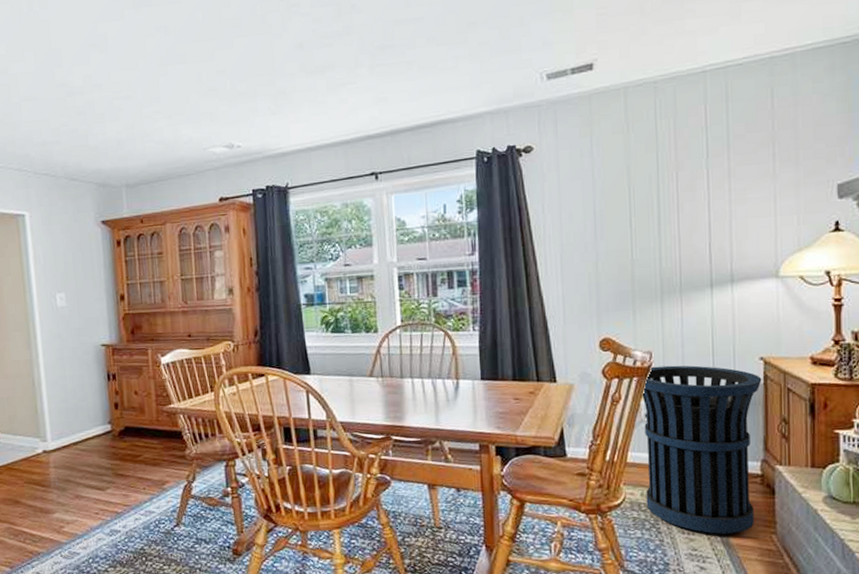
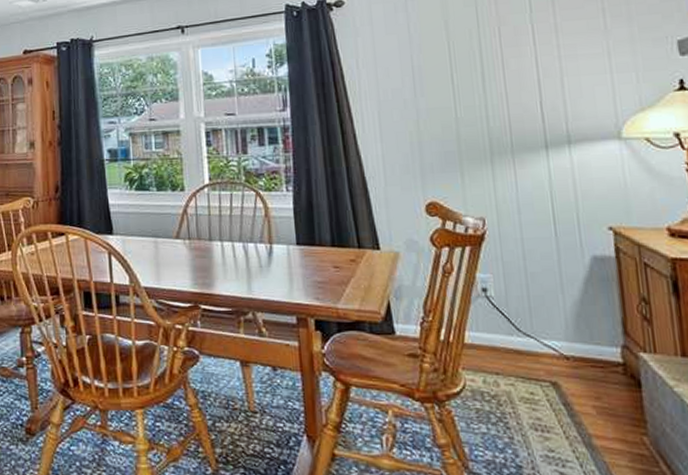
trash can: present [633,365,762,535] -> none [466,234,620,434]

